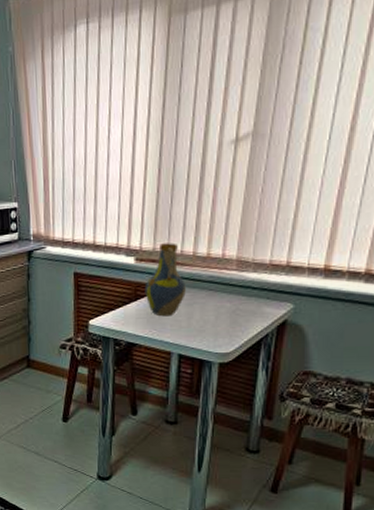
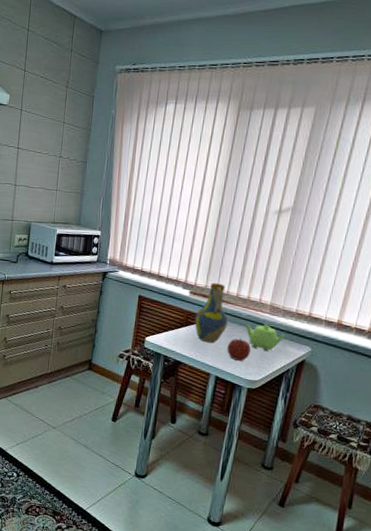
fruit: none [189,305,217,332] -> present [227,338,251,361]
teapot: none [208,284,259,317] -> present [245,324,285,352]

